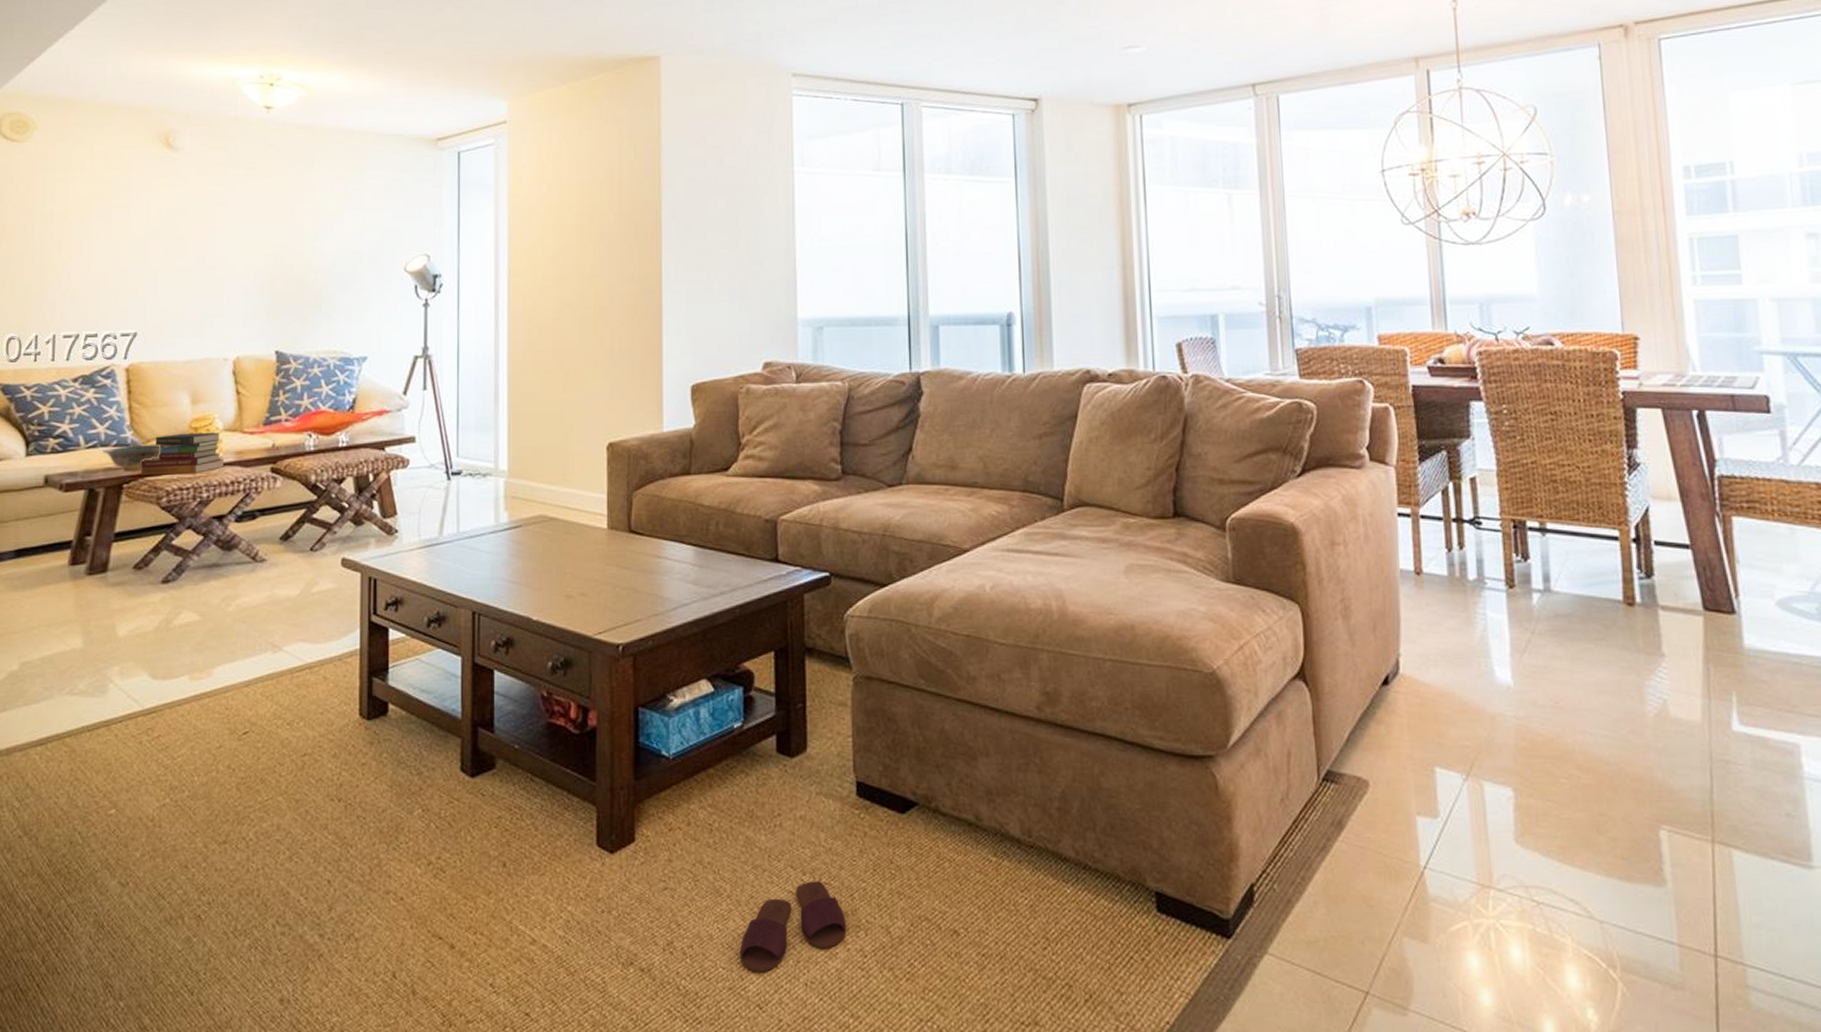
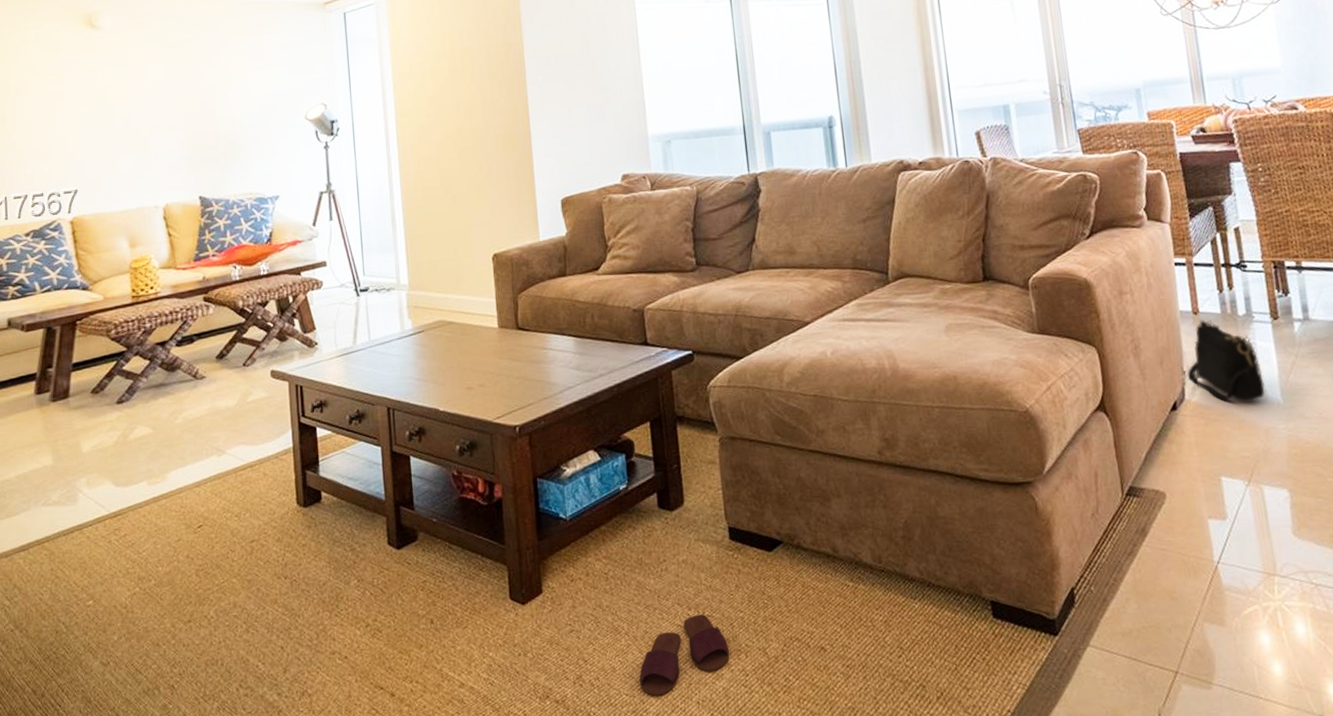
decorative bowl: present [102,444,163,472] -> none [55,284,108,311]
books: present [140,432,225,475] -> none [90,270,163,312]
handbag: none [1403,582,1493,681] -> present [1187,320,1265,402]

